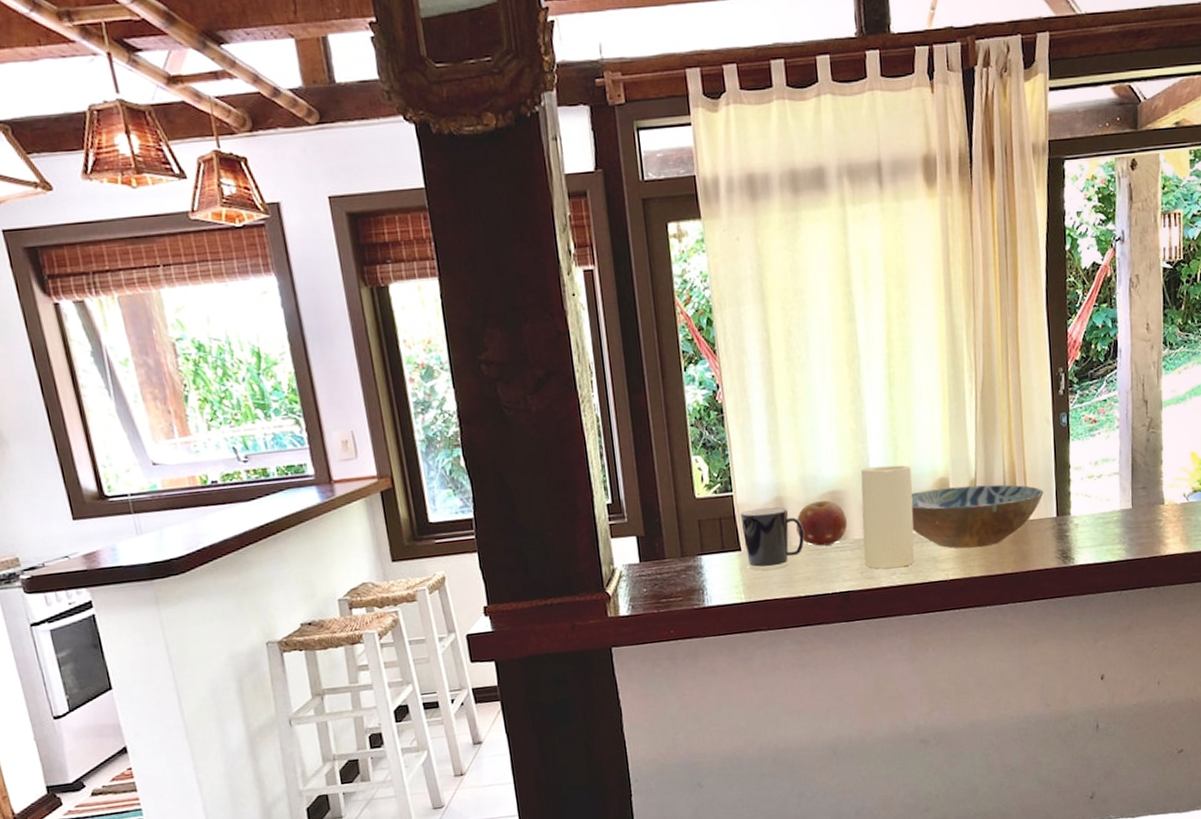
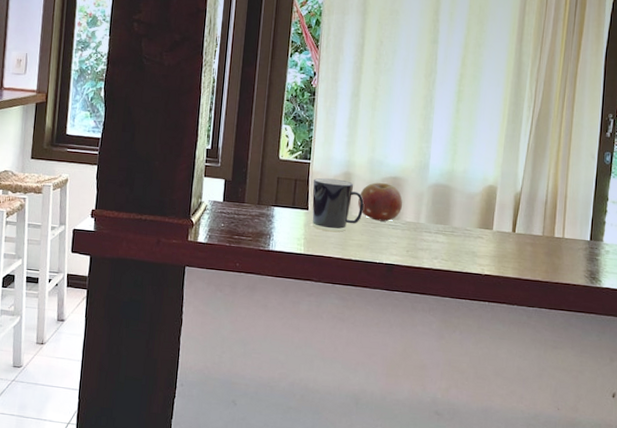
candle: present [860,465,915,569] -> none [411,164,466,255]
bowl: present [911,484,1044,549] -> none [458,192,581,253]

